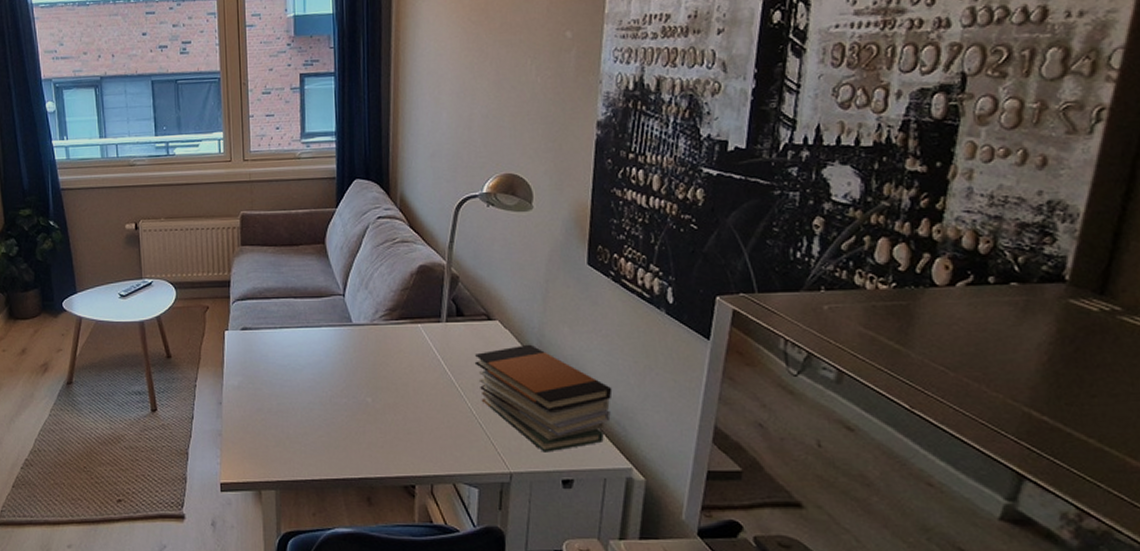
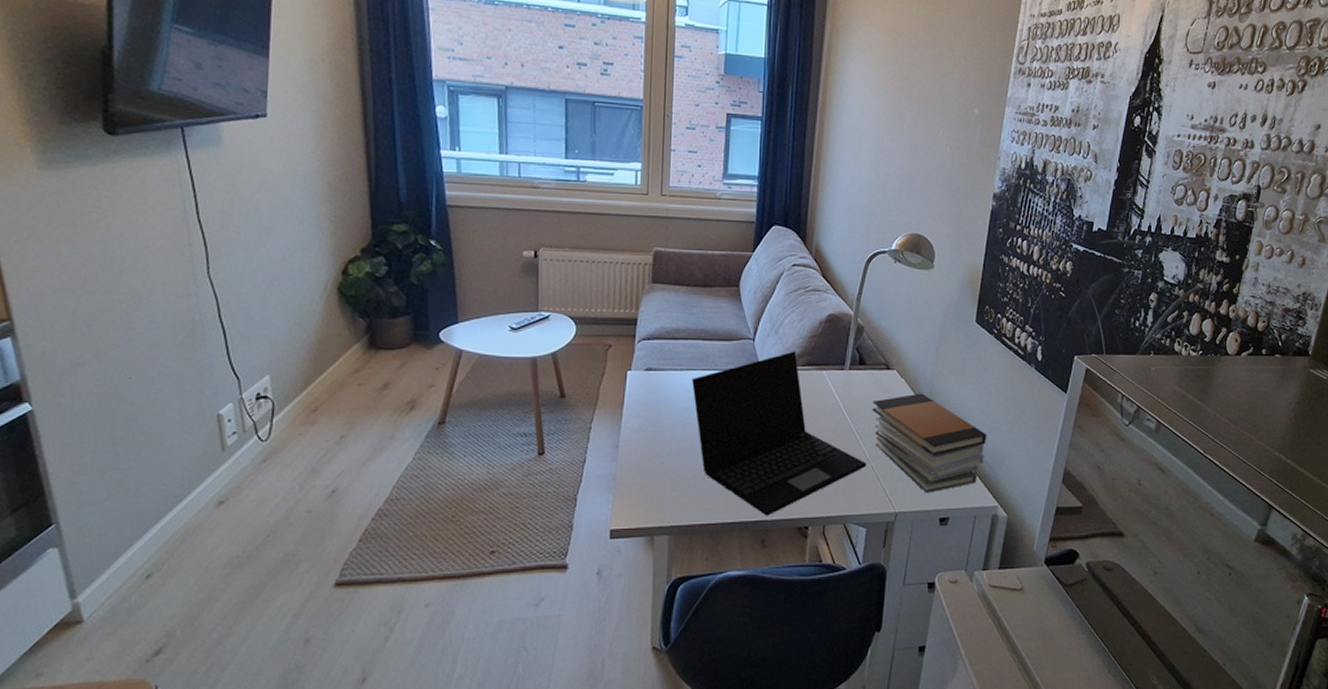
laptop: none [286,305,474,474] -> present [692,351,867,516]

